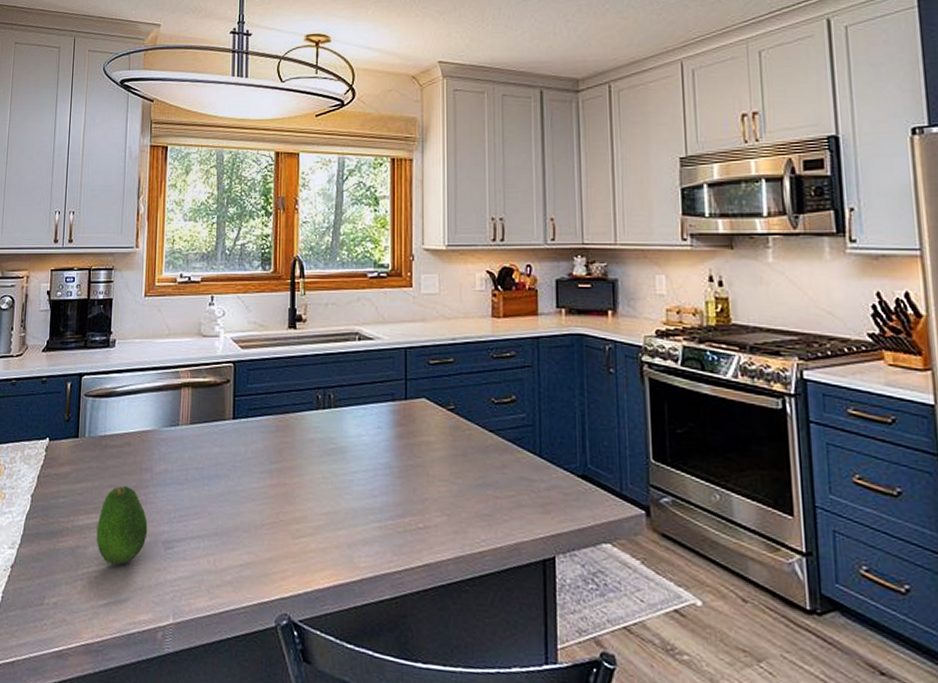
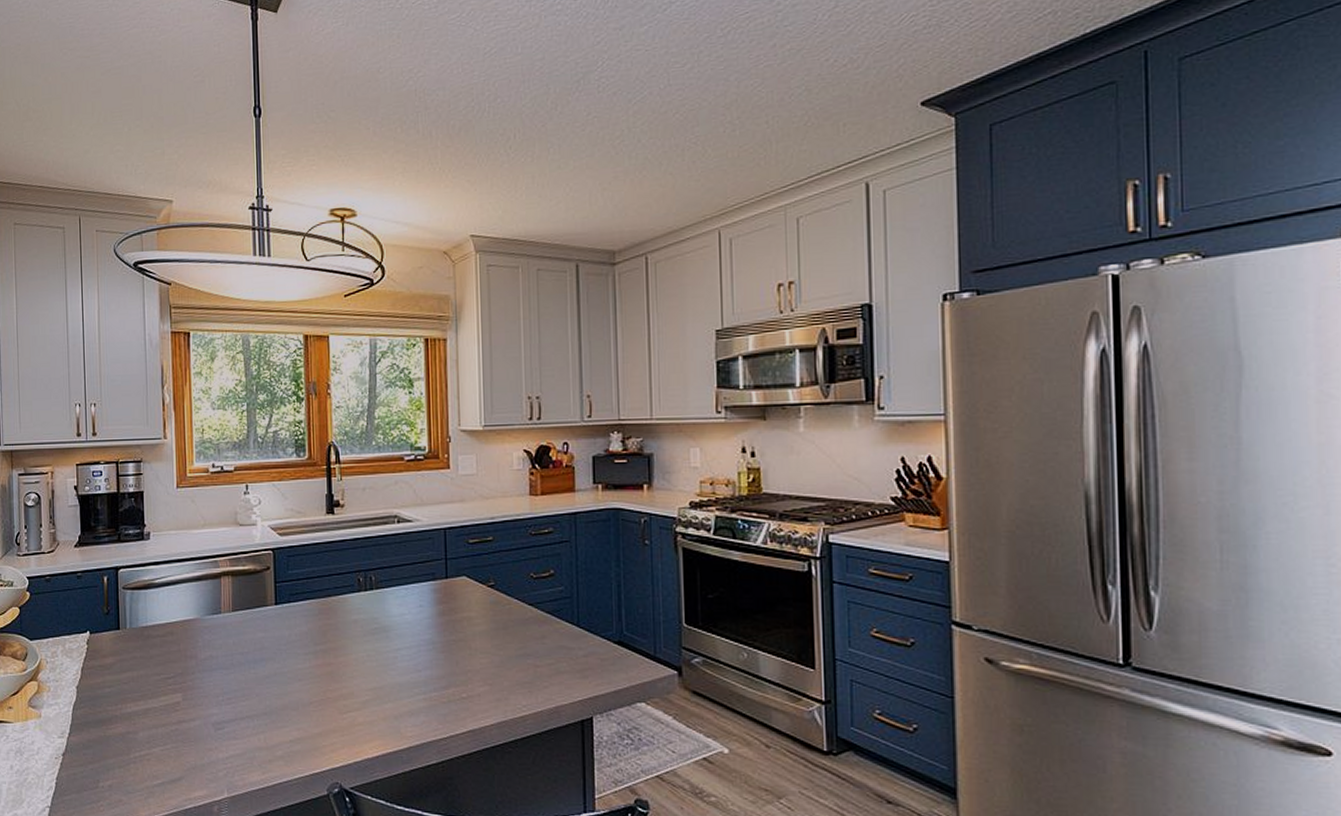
fruit: present [96,486,148,565] -> none [145,674,197,747]

